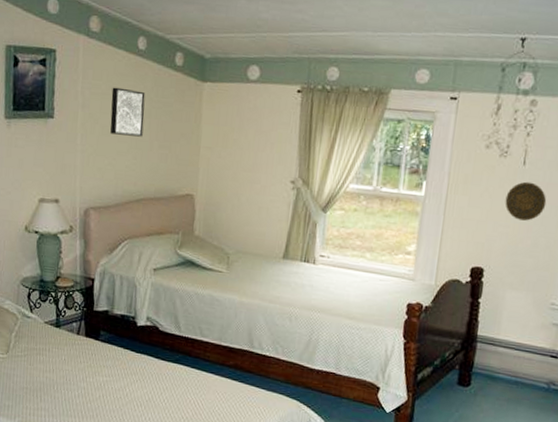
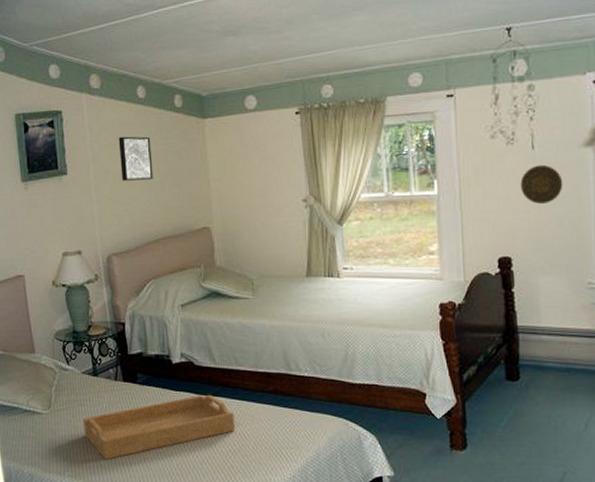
serving tray: none [39,359,191,411] -> present [84,394,234,459]

